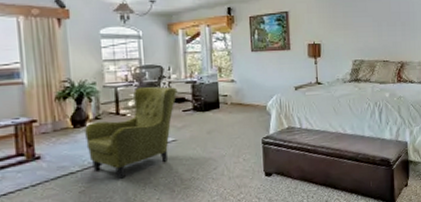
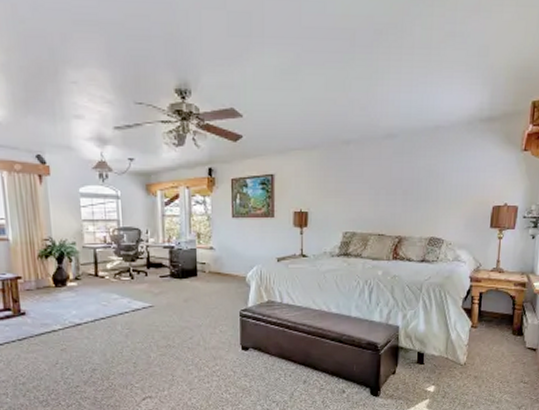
armchair: present [85,86,178,179] -> none [66,249,155,340]

